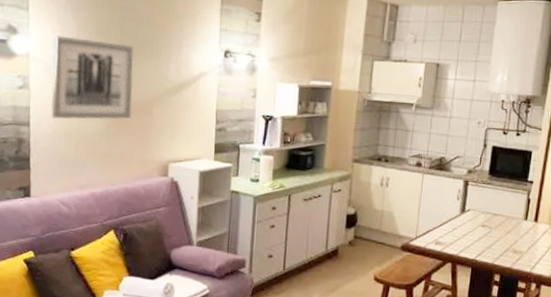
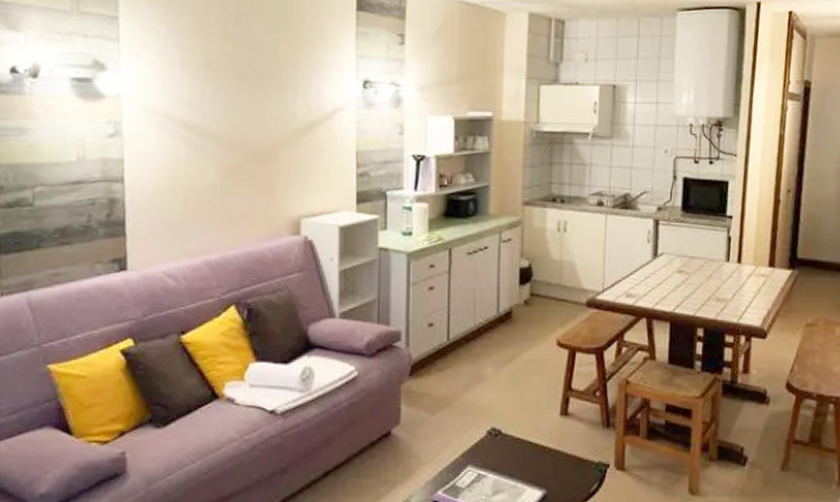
wall art: present [51,35,134,120] -> none [149,70,253,172]

